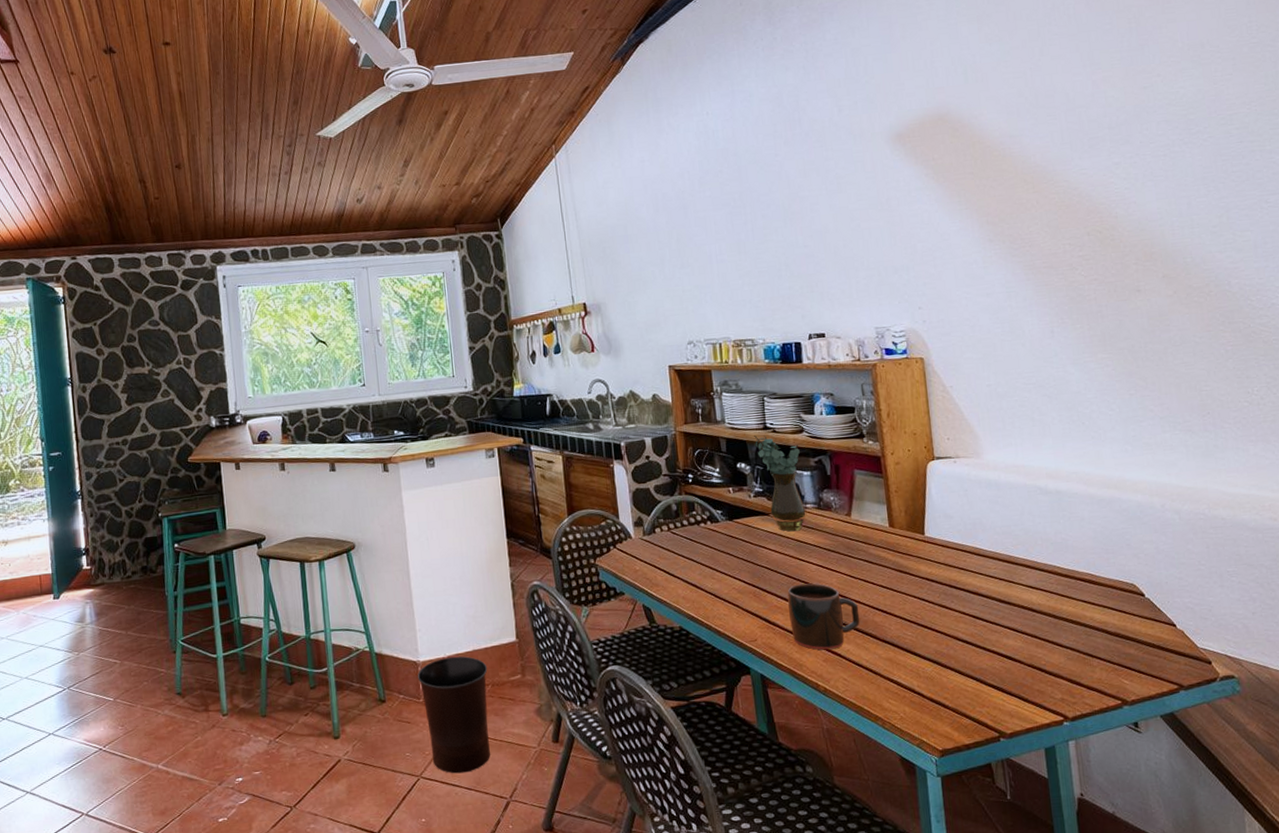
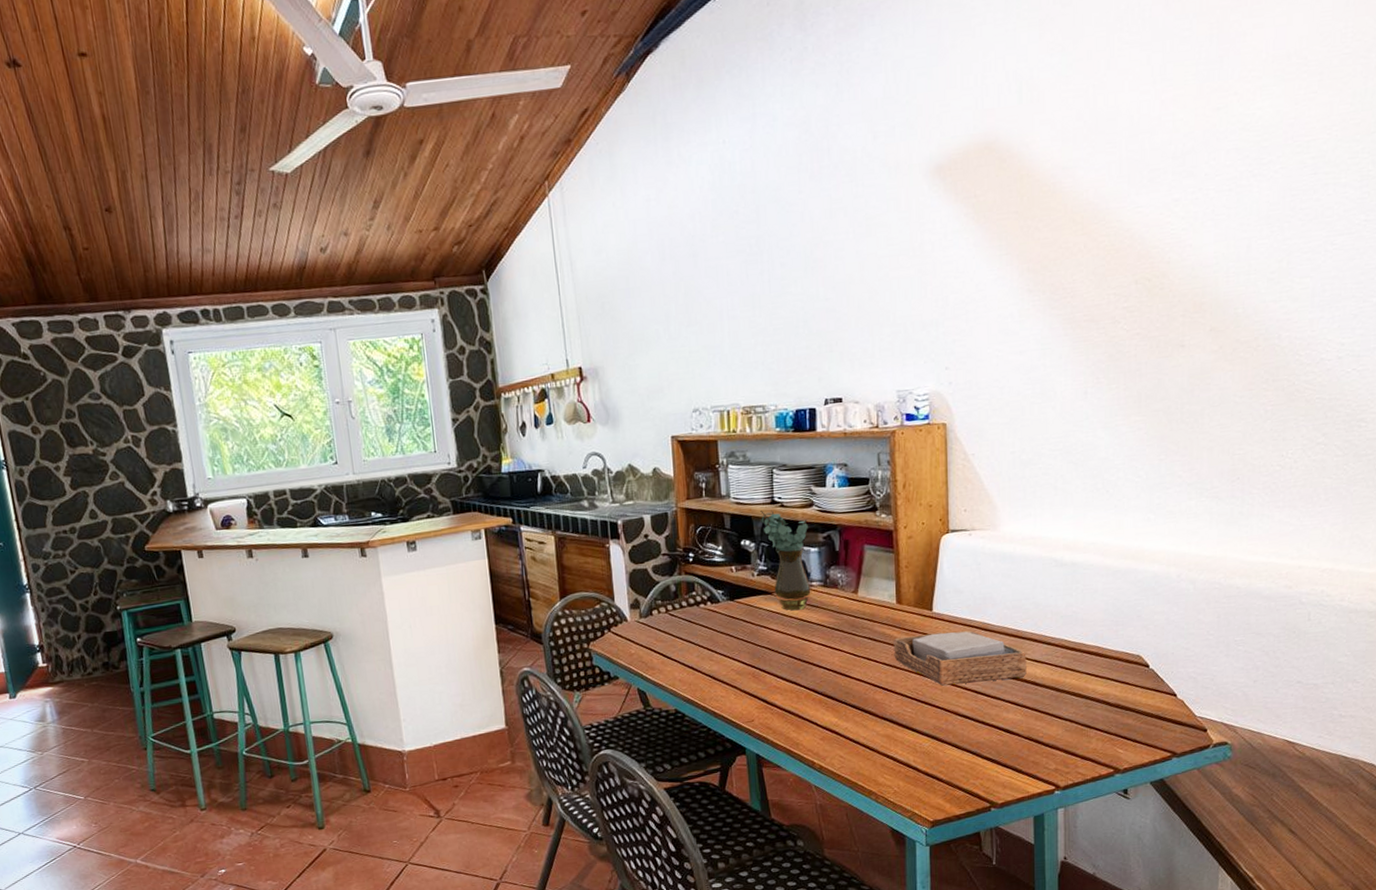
waste bin: present [417,656,490,774] -> none [403,744,480,859]
mug: present [787,583,860,650] -> none [787,662,860,729]
napkin holder: none [889,555,1023,610] -> present [893,630,1027,686]

